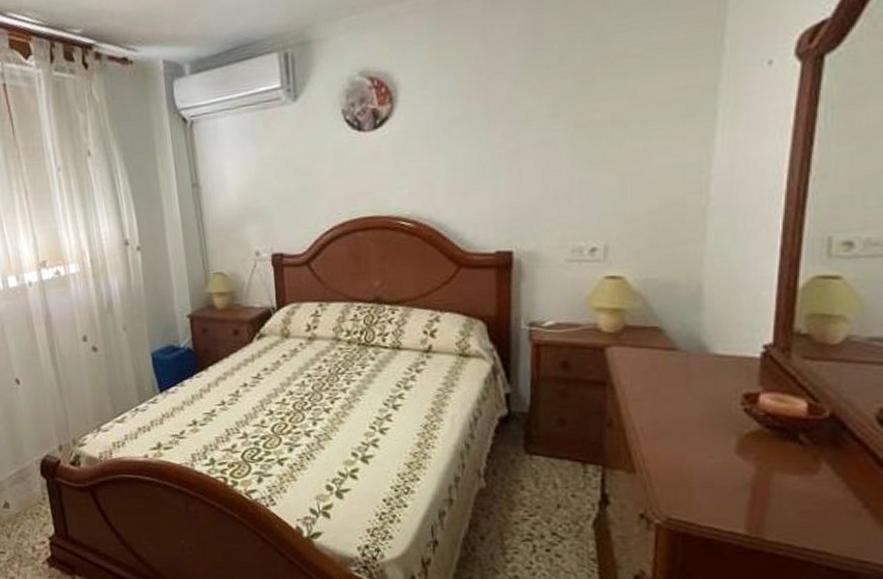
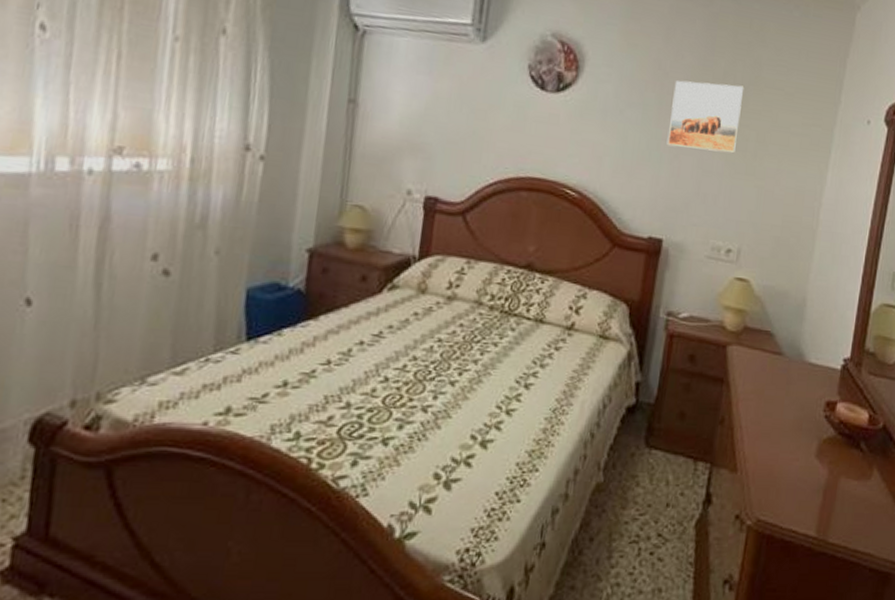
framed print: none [501,66,588,154] -> present [666,80,744,154]

